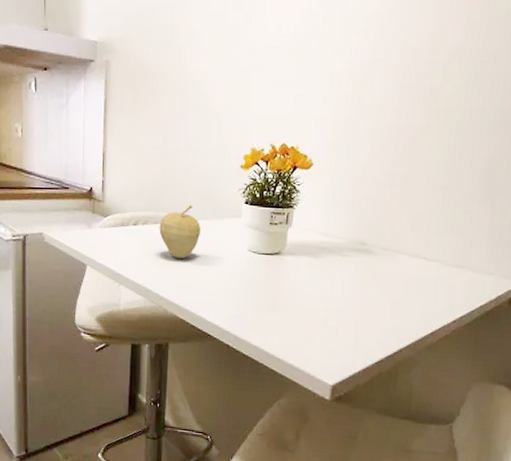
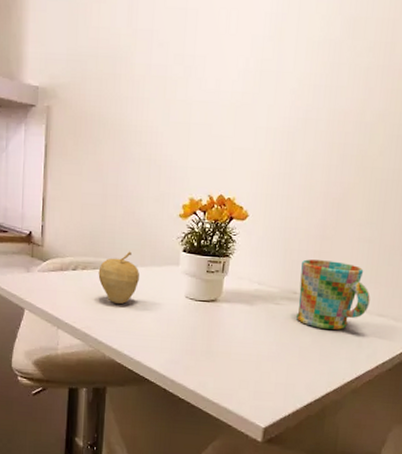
mug: none [366,208,446,282] -> present [297,259,370,330]

